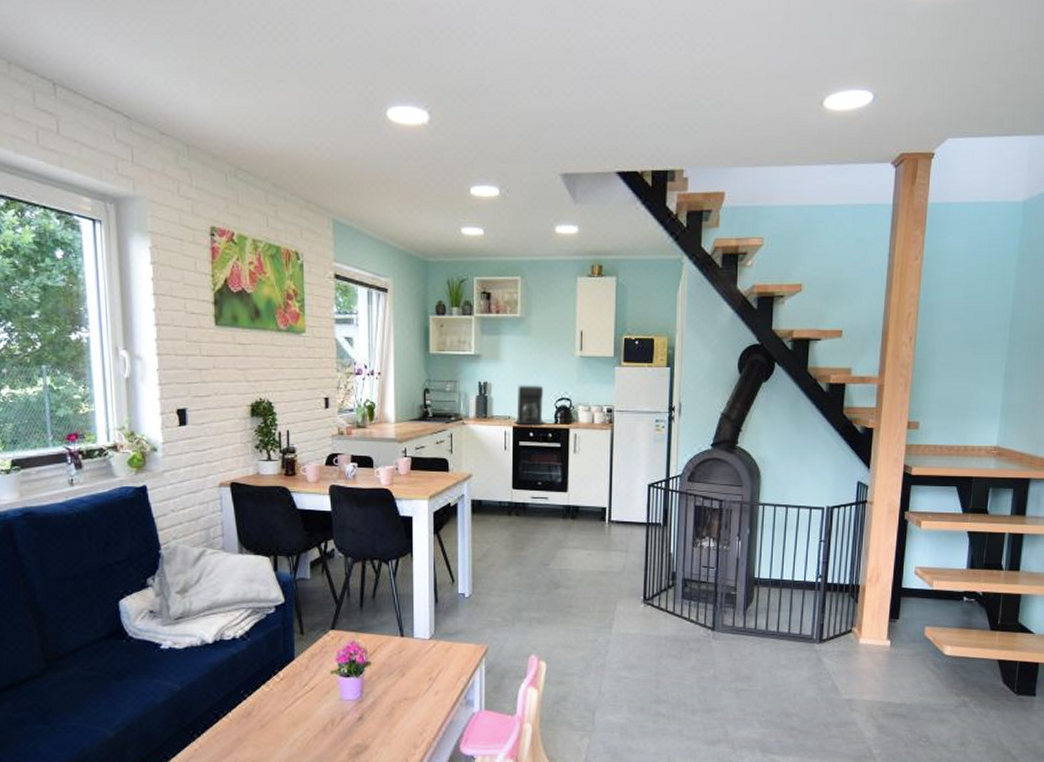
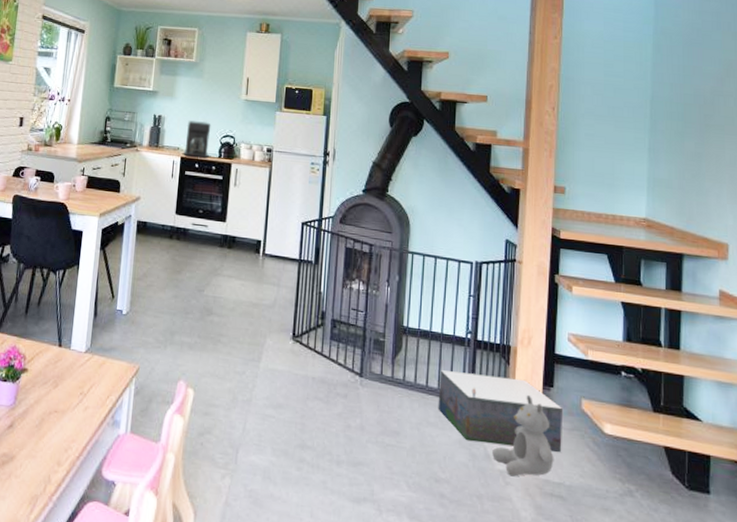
toy box: none [788,615,908,677] -> present [438,370,564,452]
teddy bear: none [840,628,897,703] -> present [492,394,554,477]

